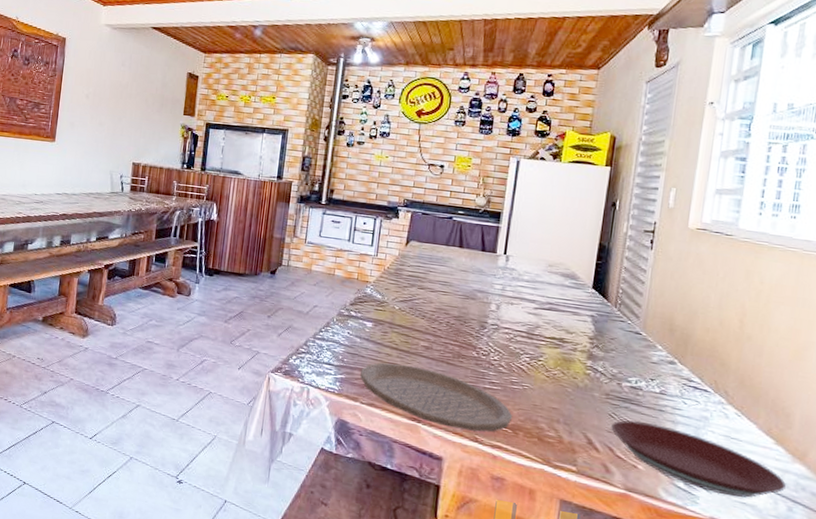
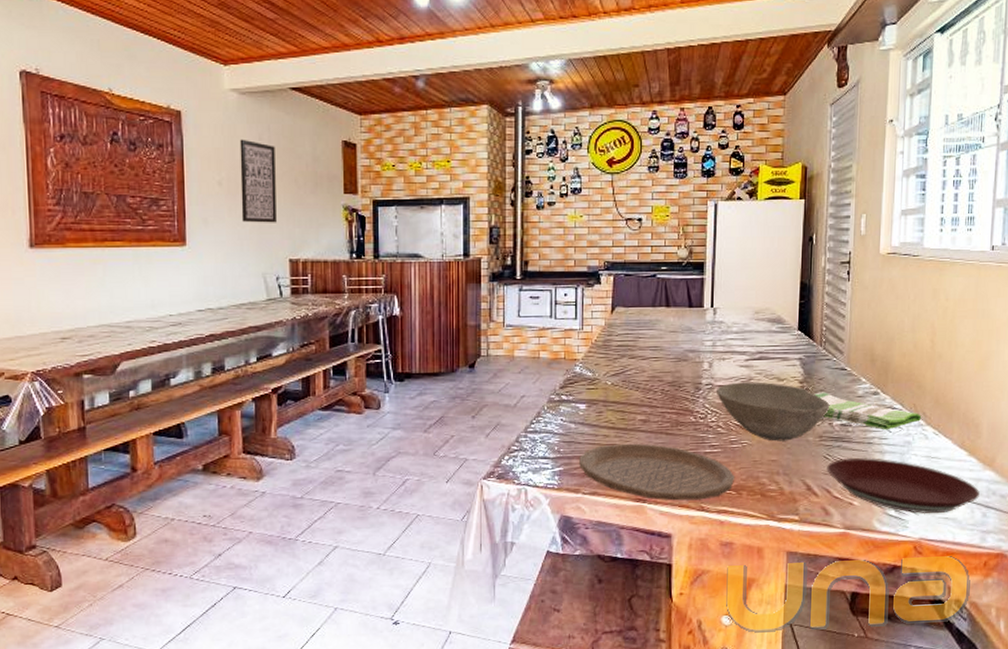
wall art: none [100,63,134,132] -> present [239,139,277,223]
bowl: none [501,327,621,393] -> present [715,382,830,441]
dish towel: none [604,351,723,402] -> present [814,392,922,430]

